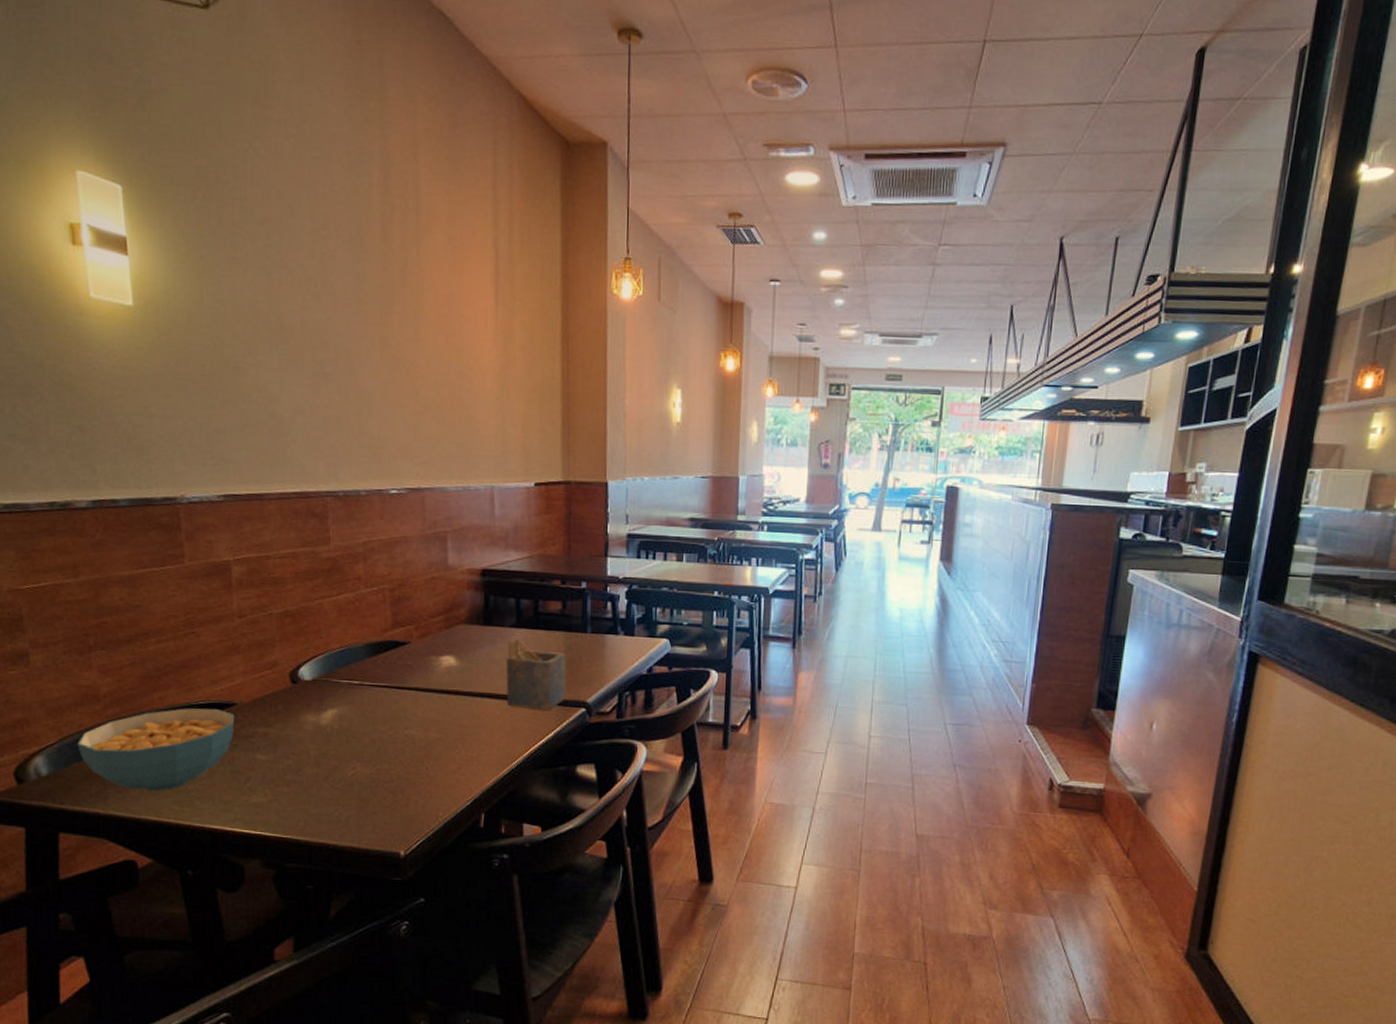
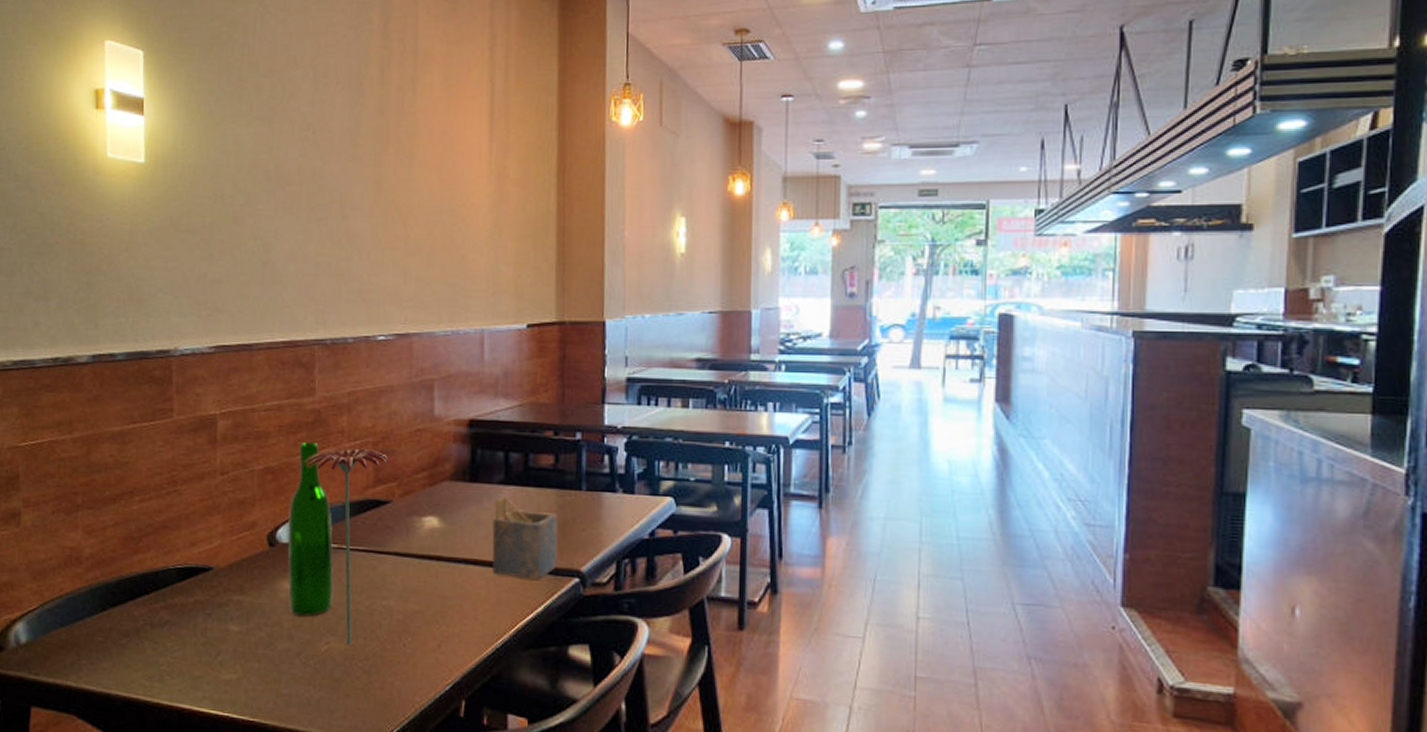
cereal bowl: present [77,708,235,791] -> none [57,572,211,664]
wine bottle: none [310,587,358,746] -> present [287,441,334,617]
flower: none [321,593,405,770] -> present [303,447,388,646]

